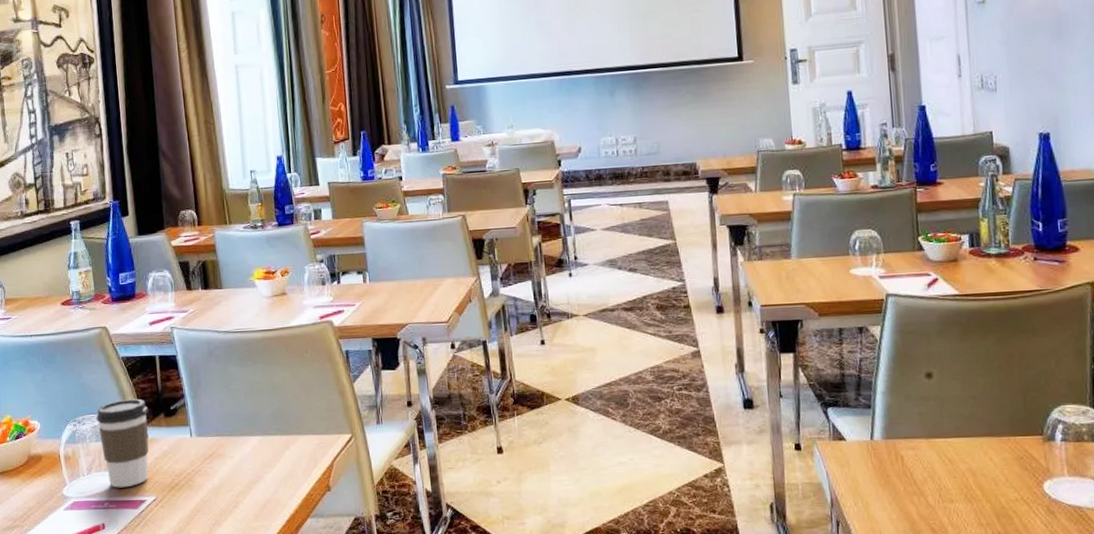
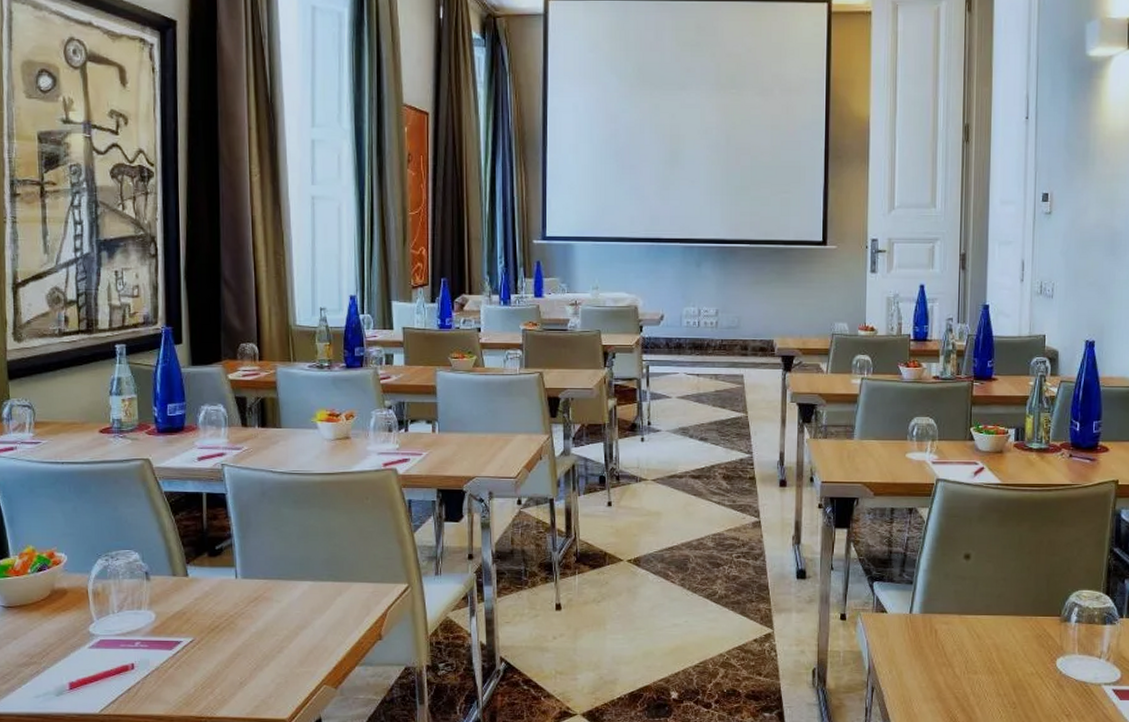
coffee cup: present [96,398,149,488] -> none [131,536,190,628]

